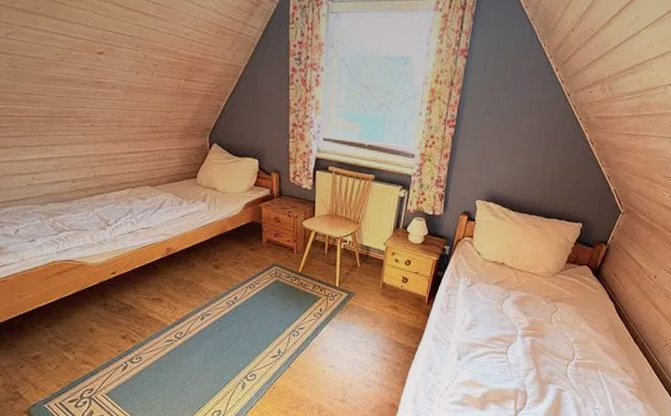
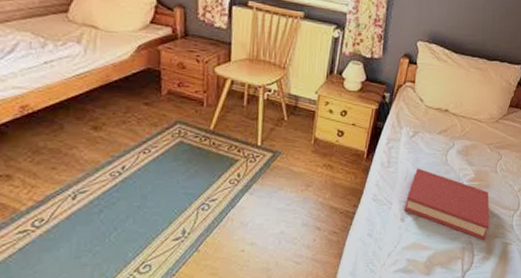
hardback book: none [461,314,544,384] -> present [404,168,490,240]

